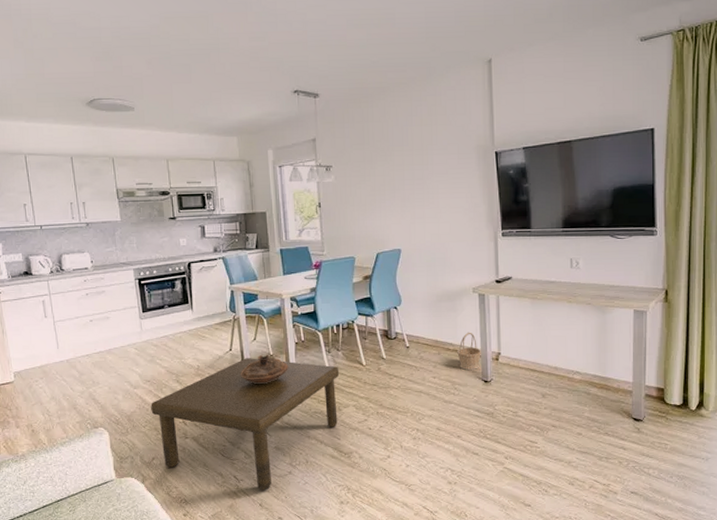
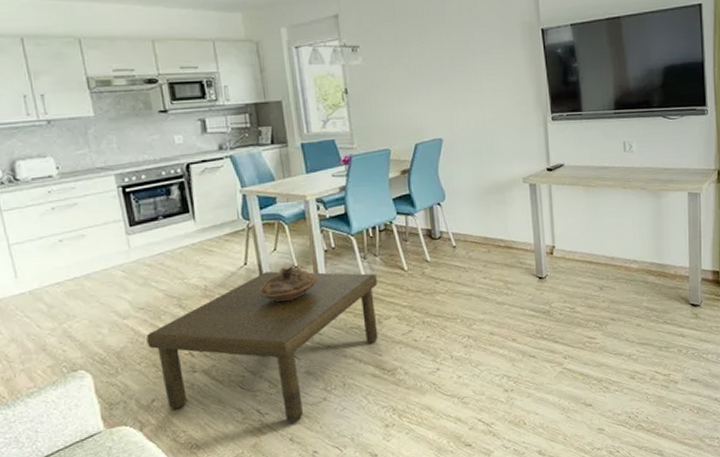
basket: present [457,332,481,370] -> none [509,225,534,267]

